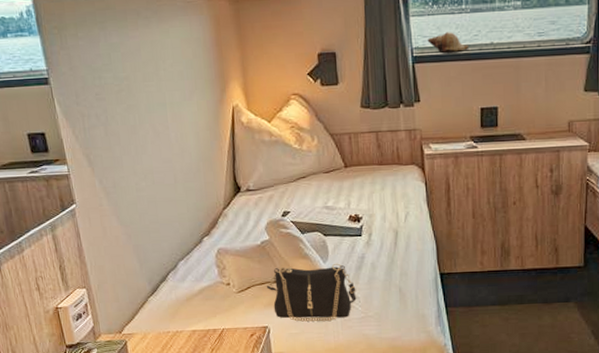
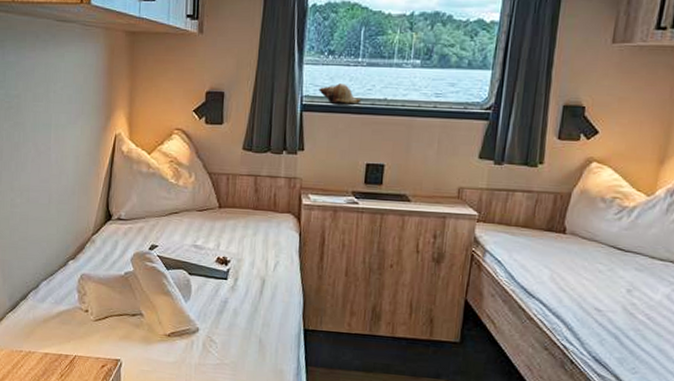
handbag: present [266,263,357,322] -> none [124,300,215,364]

